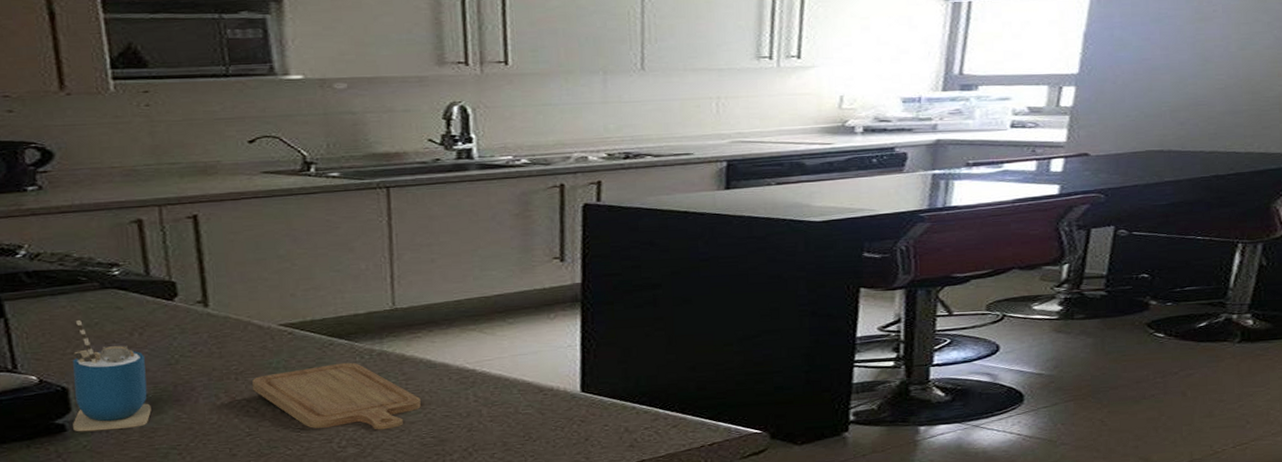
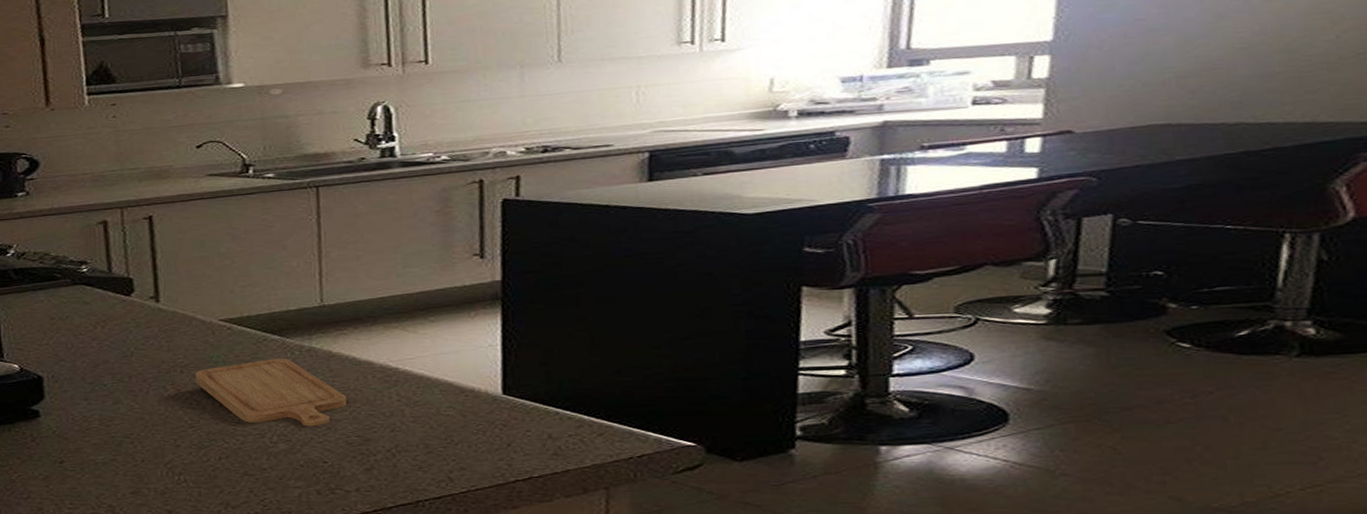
cup: present [73,319,151,432] -> none [45,313,109,418]

